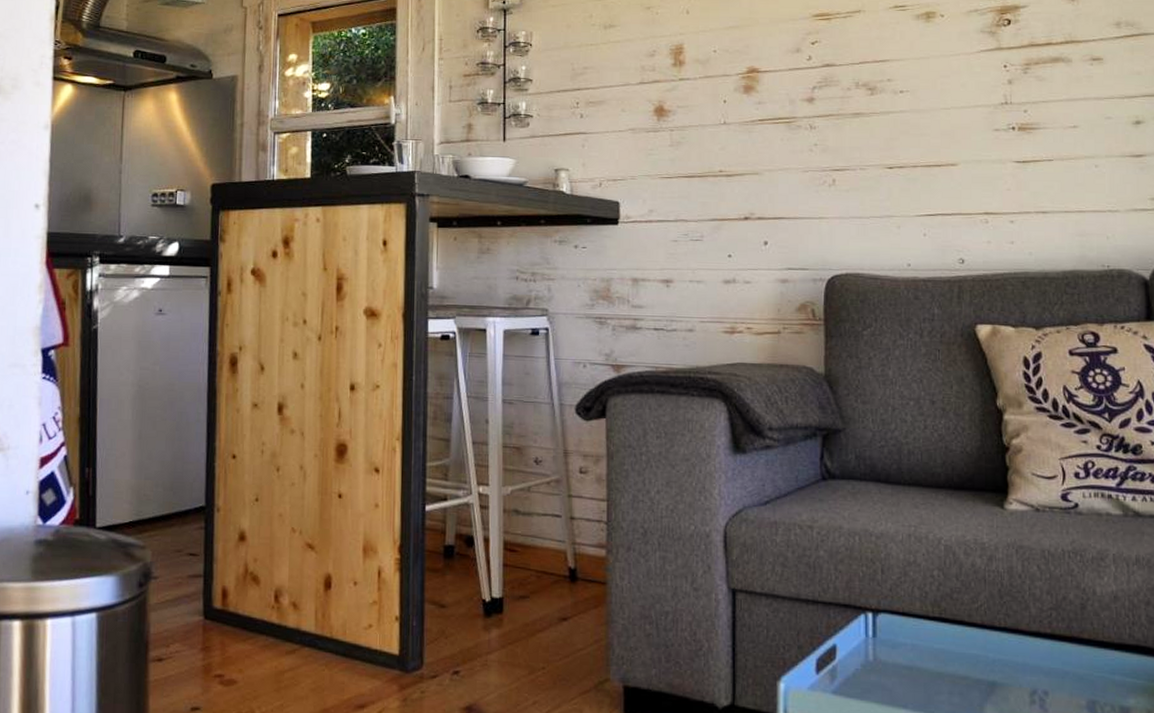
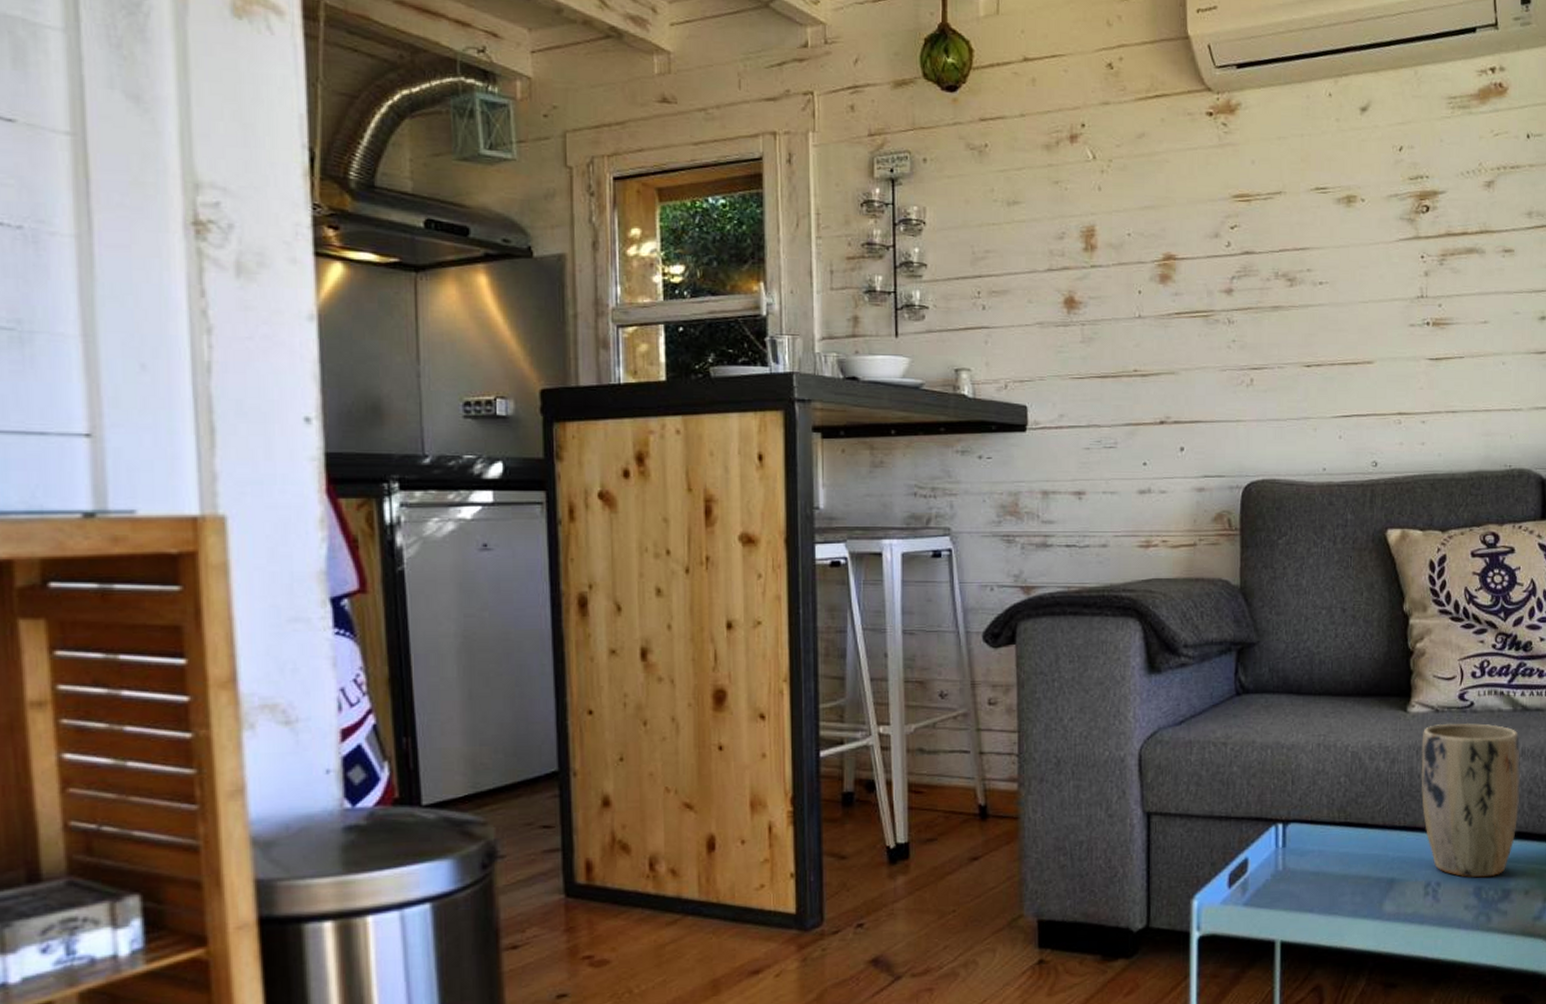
plant pot: none [1021,523,1137,692] -> present [1421,722,1521,878]

